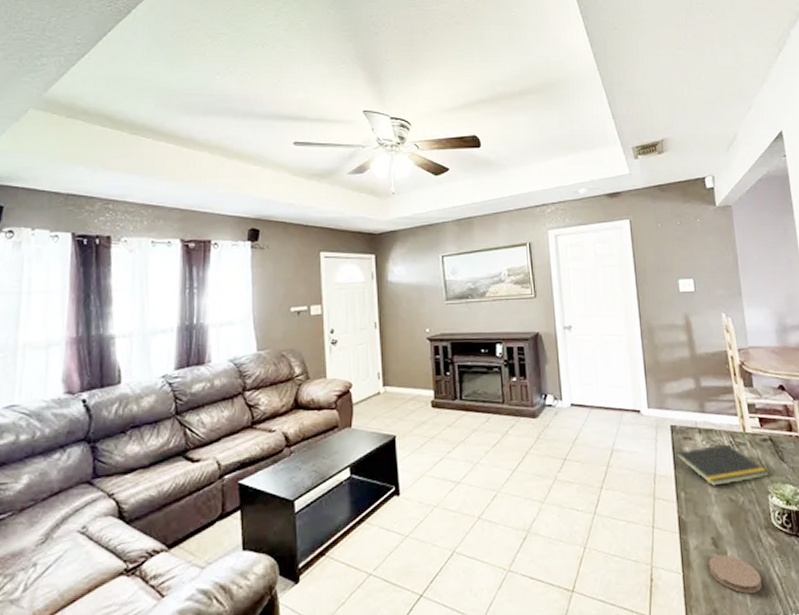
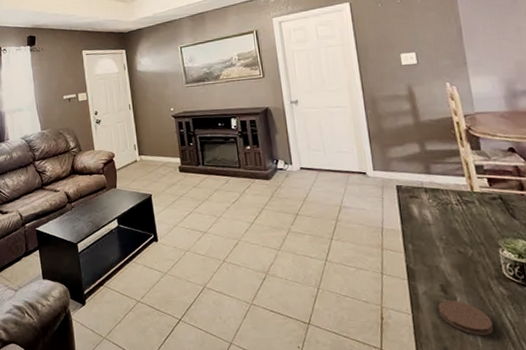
notepad: present [675,443,769,486] -> none [402,202,500,239]

